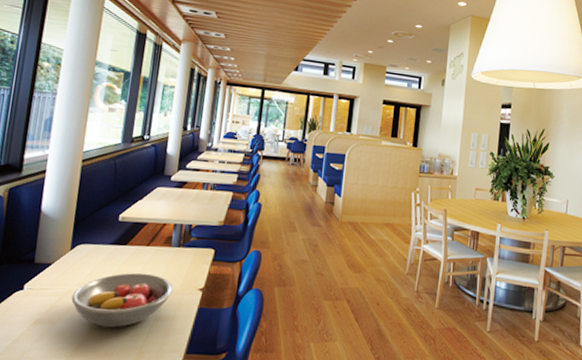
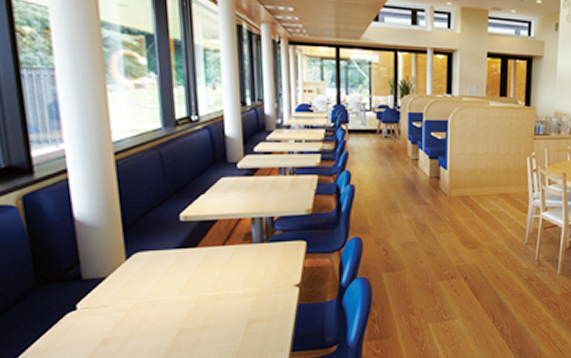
fruit bowl: present [71,272,173,328] -> none [141,275,264,338]

